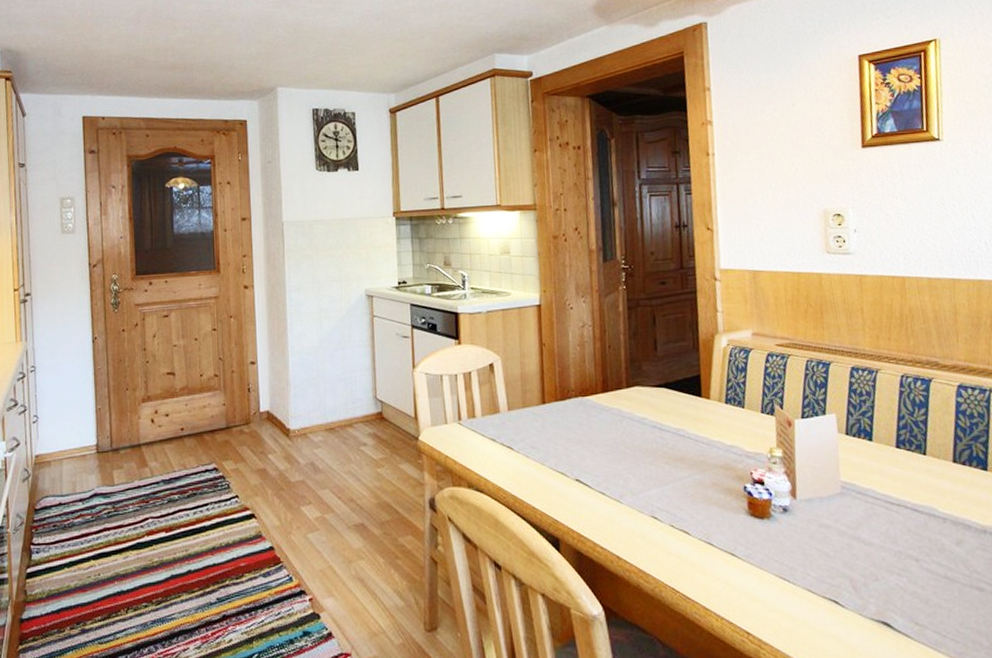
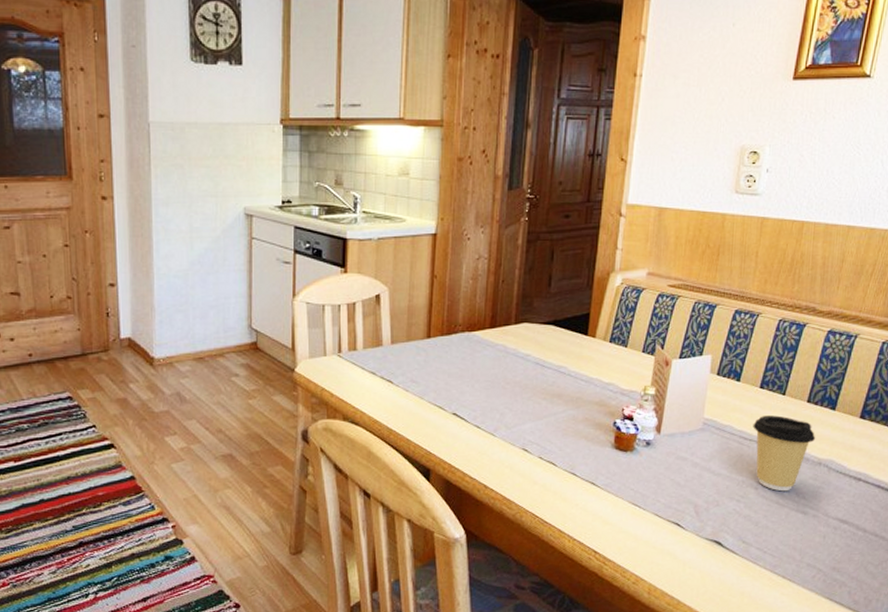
coffee cup: none [897,477,973,564] -> present [753,415,816,492]

